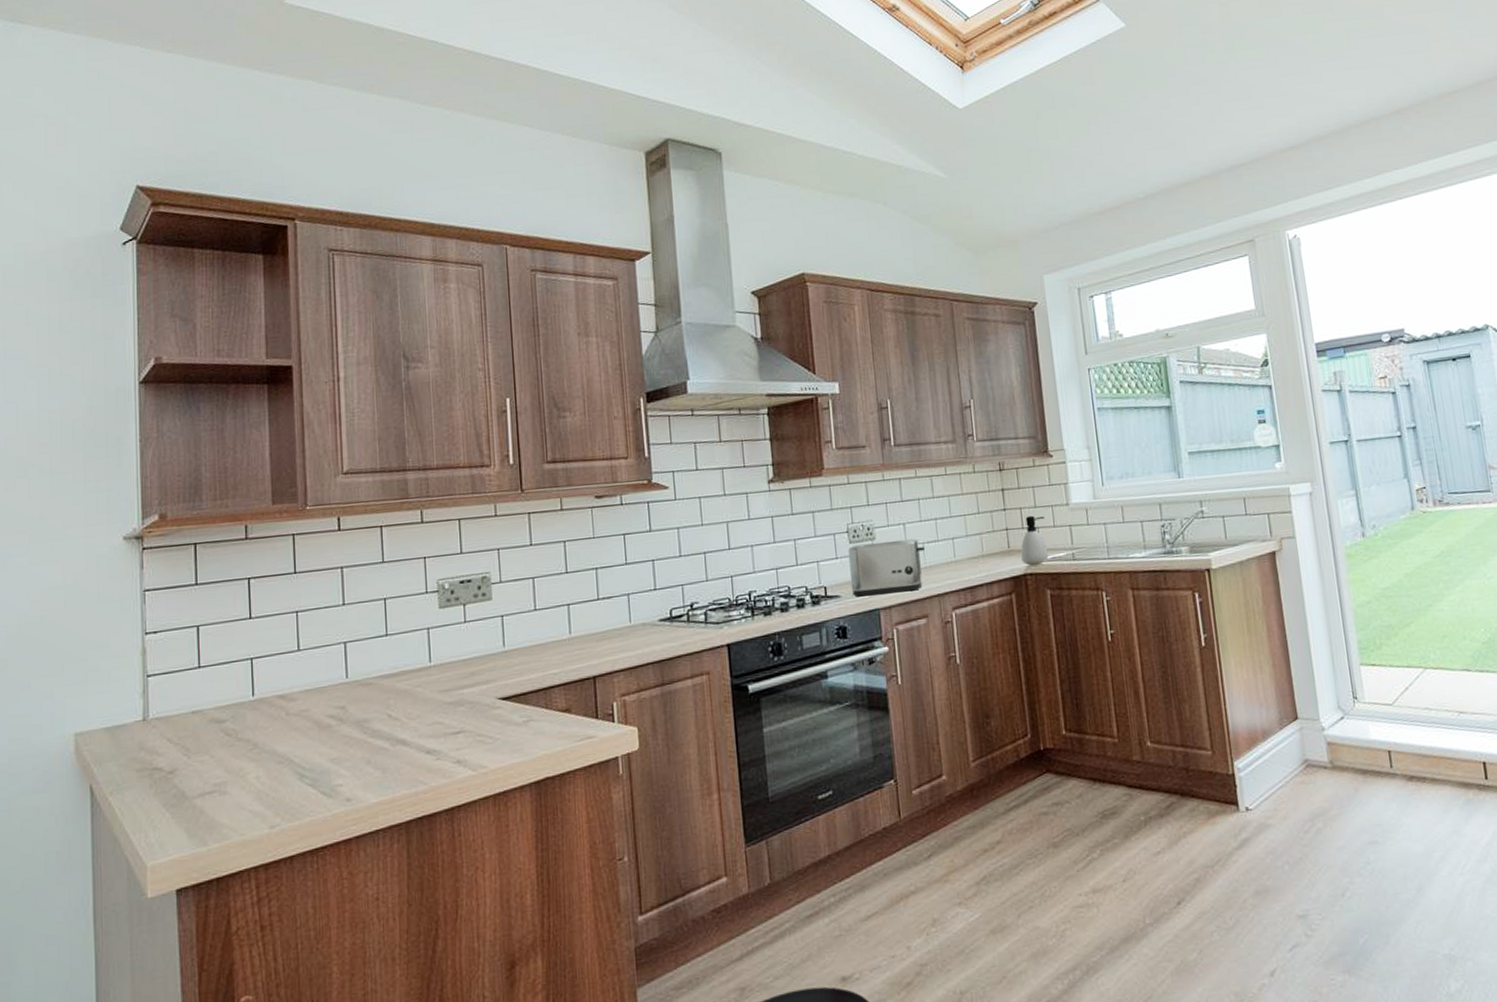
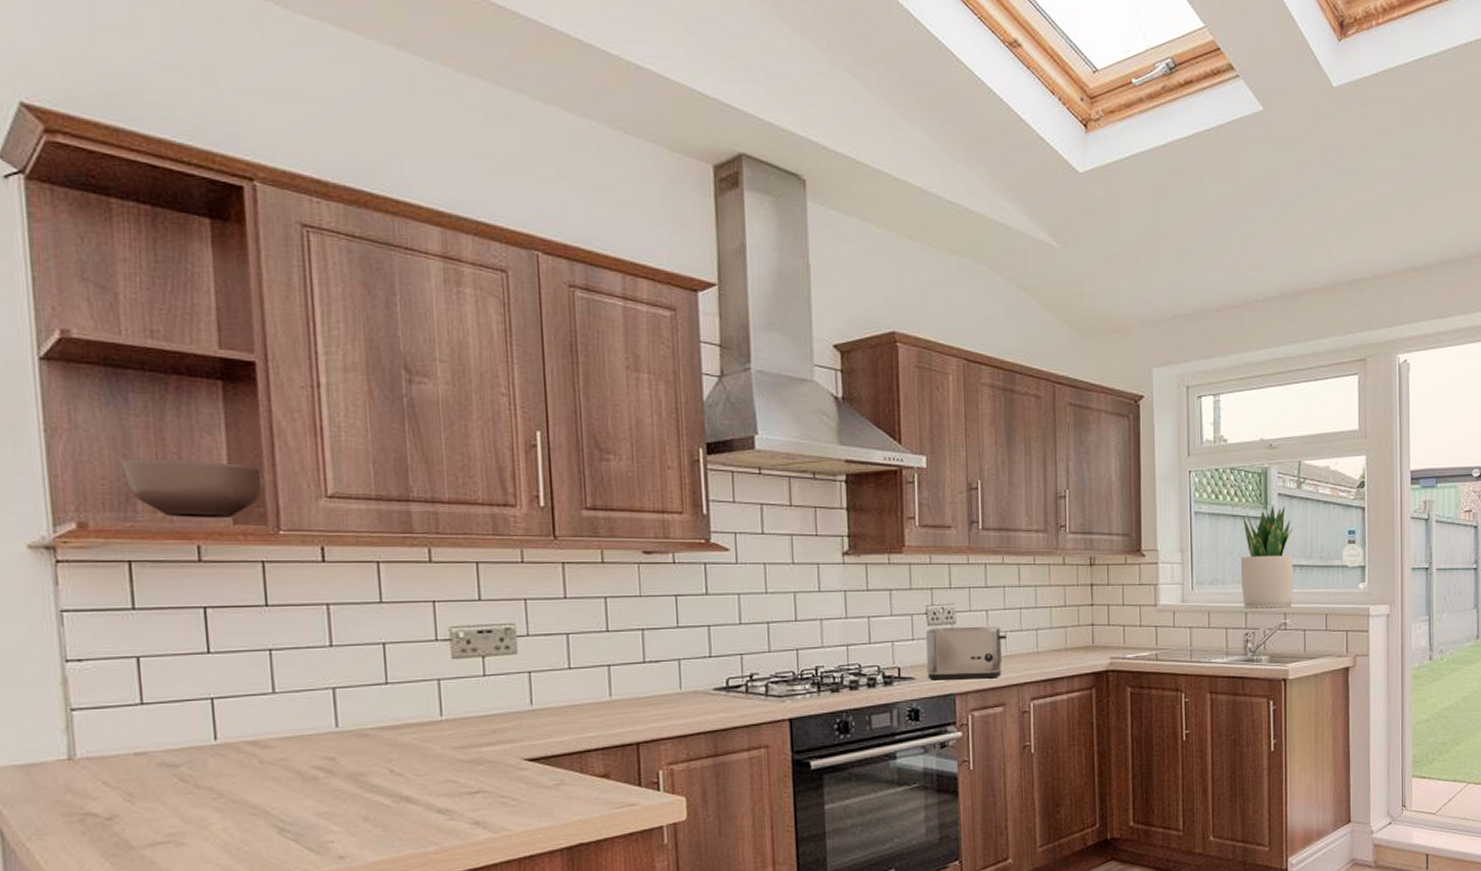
bowl: none [192,452,297,503] -> present [121,459,265,518]
soap dispenser: present [1020,515,1049,567] -> none [1105,613,1132,664]
planter: none [1147,392,1207,500] -> present [1241,504,1293,609]

